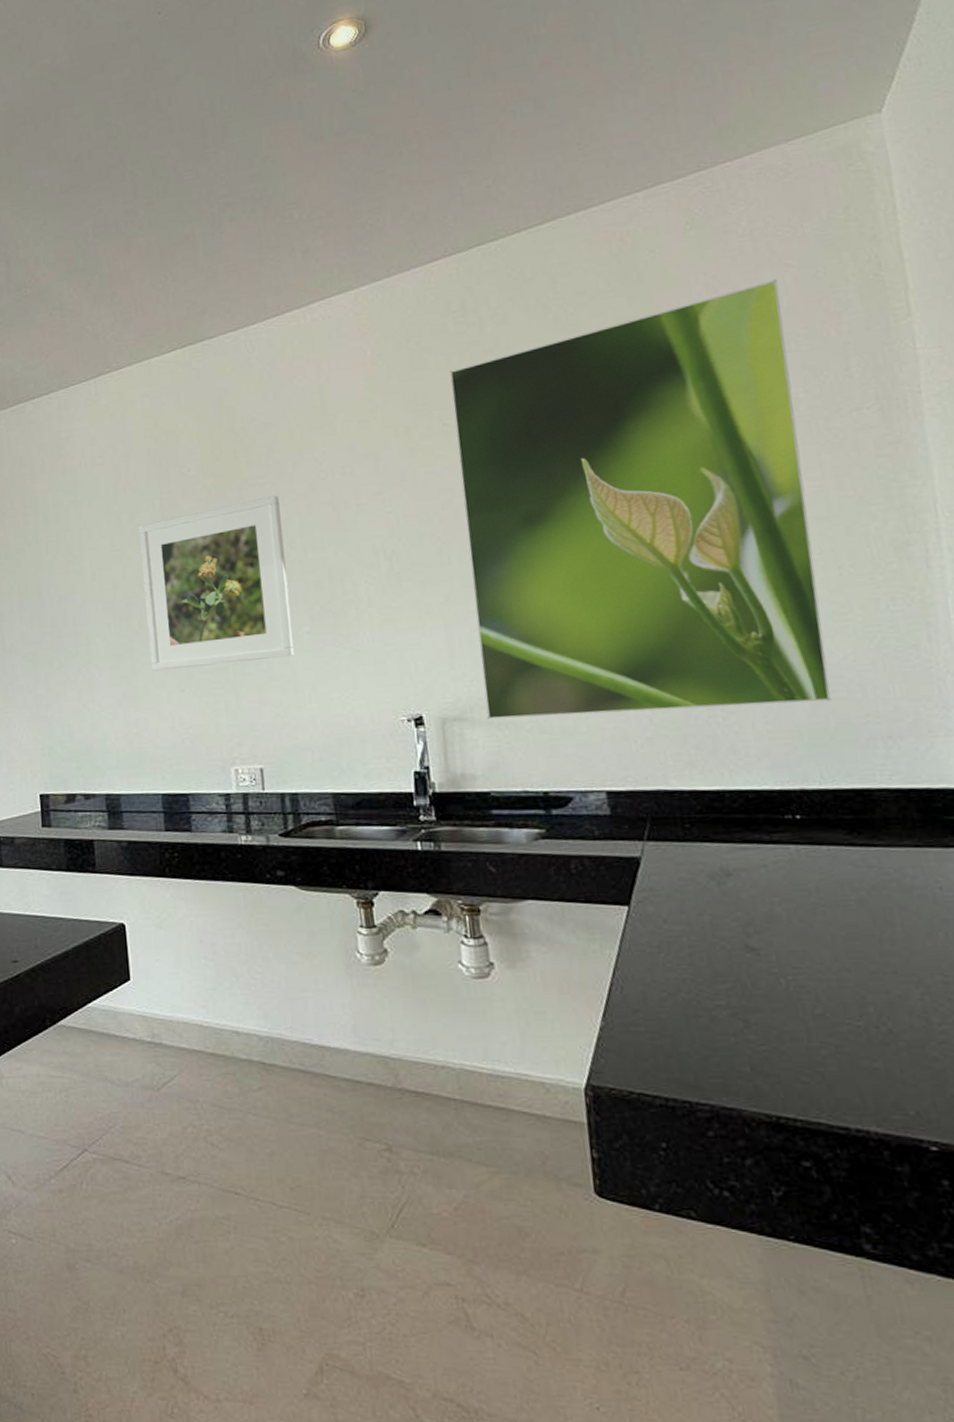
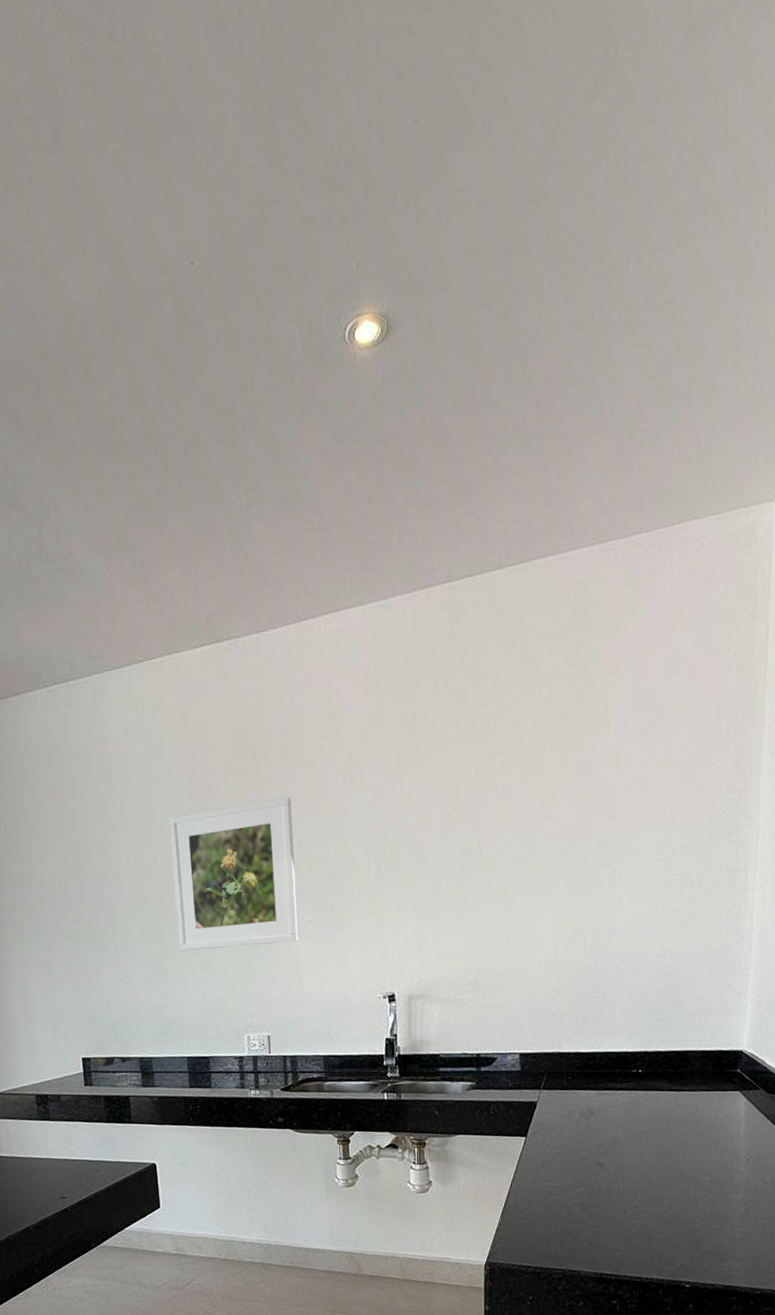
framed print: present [449,279,831,720] -> none [435,642,683,998]

